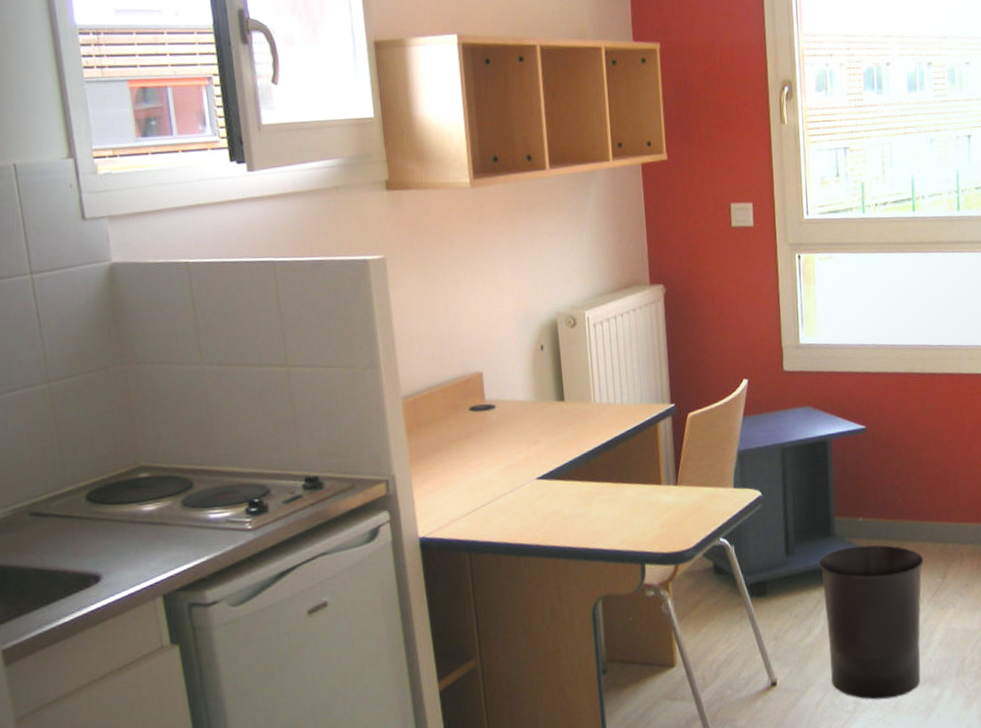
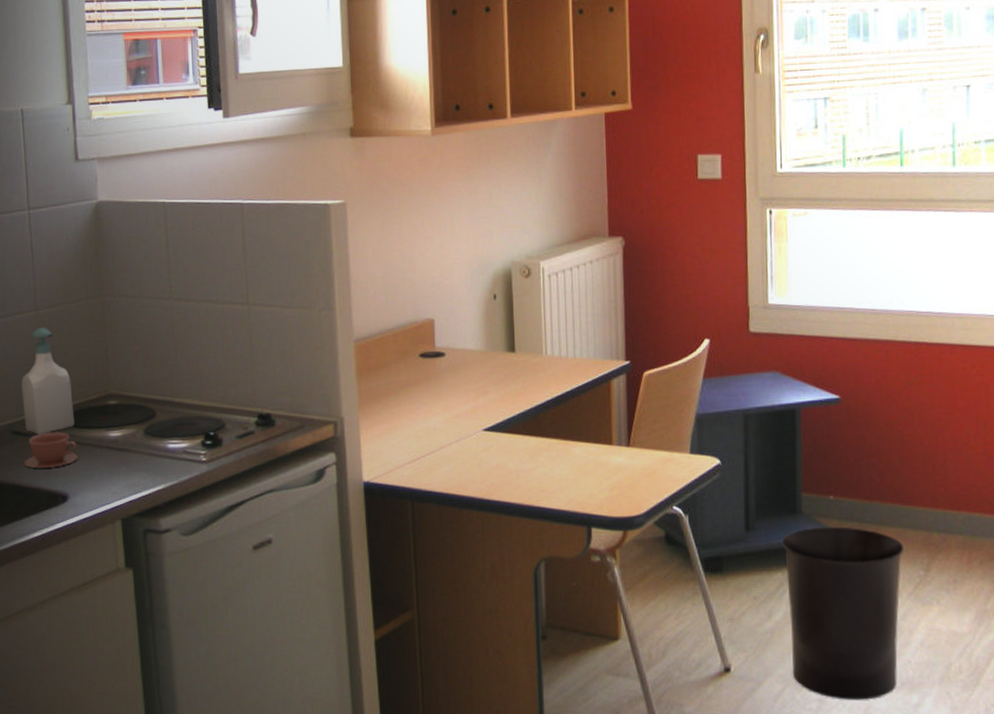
soap bottle: none [37,400,103,514] -> present [21,327,75,435]
teacup: none [46,509,110,550] -> present [23,432,79,469]

